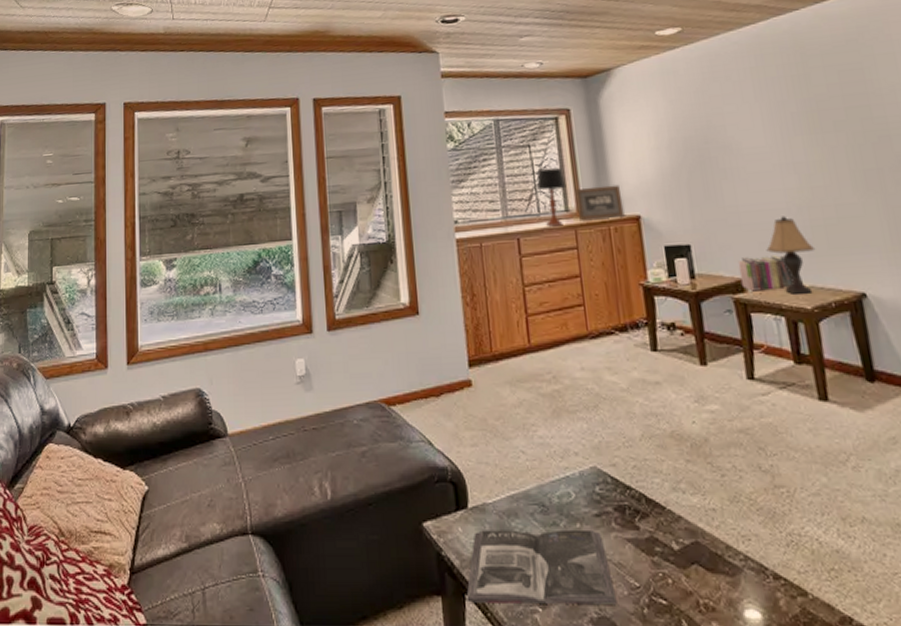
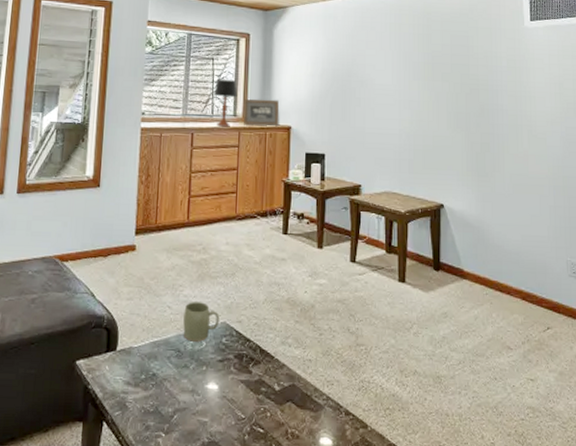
magazine: present [466,529,617,604] -> none [104,369,226,432]
mug: none [541,443,588,493] -> present [183,302,220,342]
books: present [737,255,803,292] -> none [357,168,401,196]
lamp: present [766,216,816,296] -> none [379,140,415,202]

